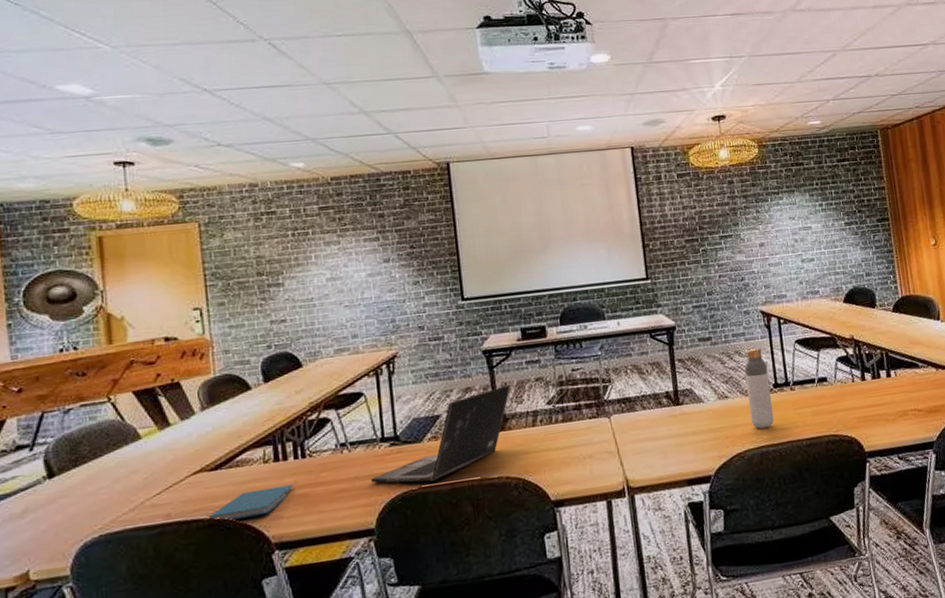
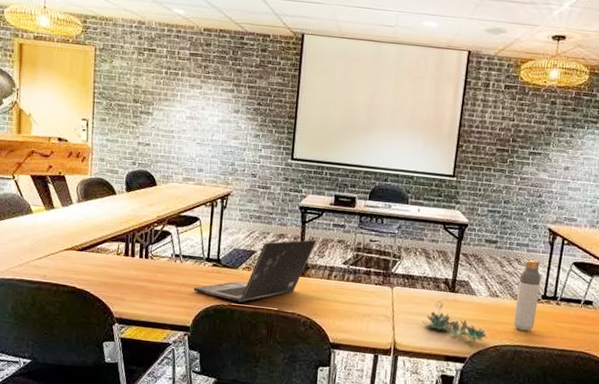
book: present [205,484,294,521] -> none [70,273,137,294]
succulent plant: none [652,418,728,457] -> present [422,300,488,341]

